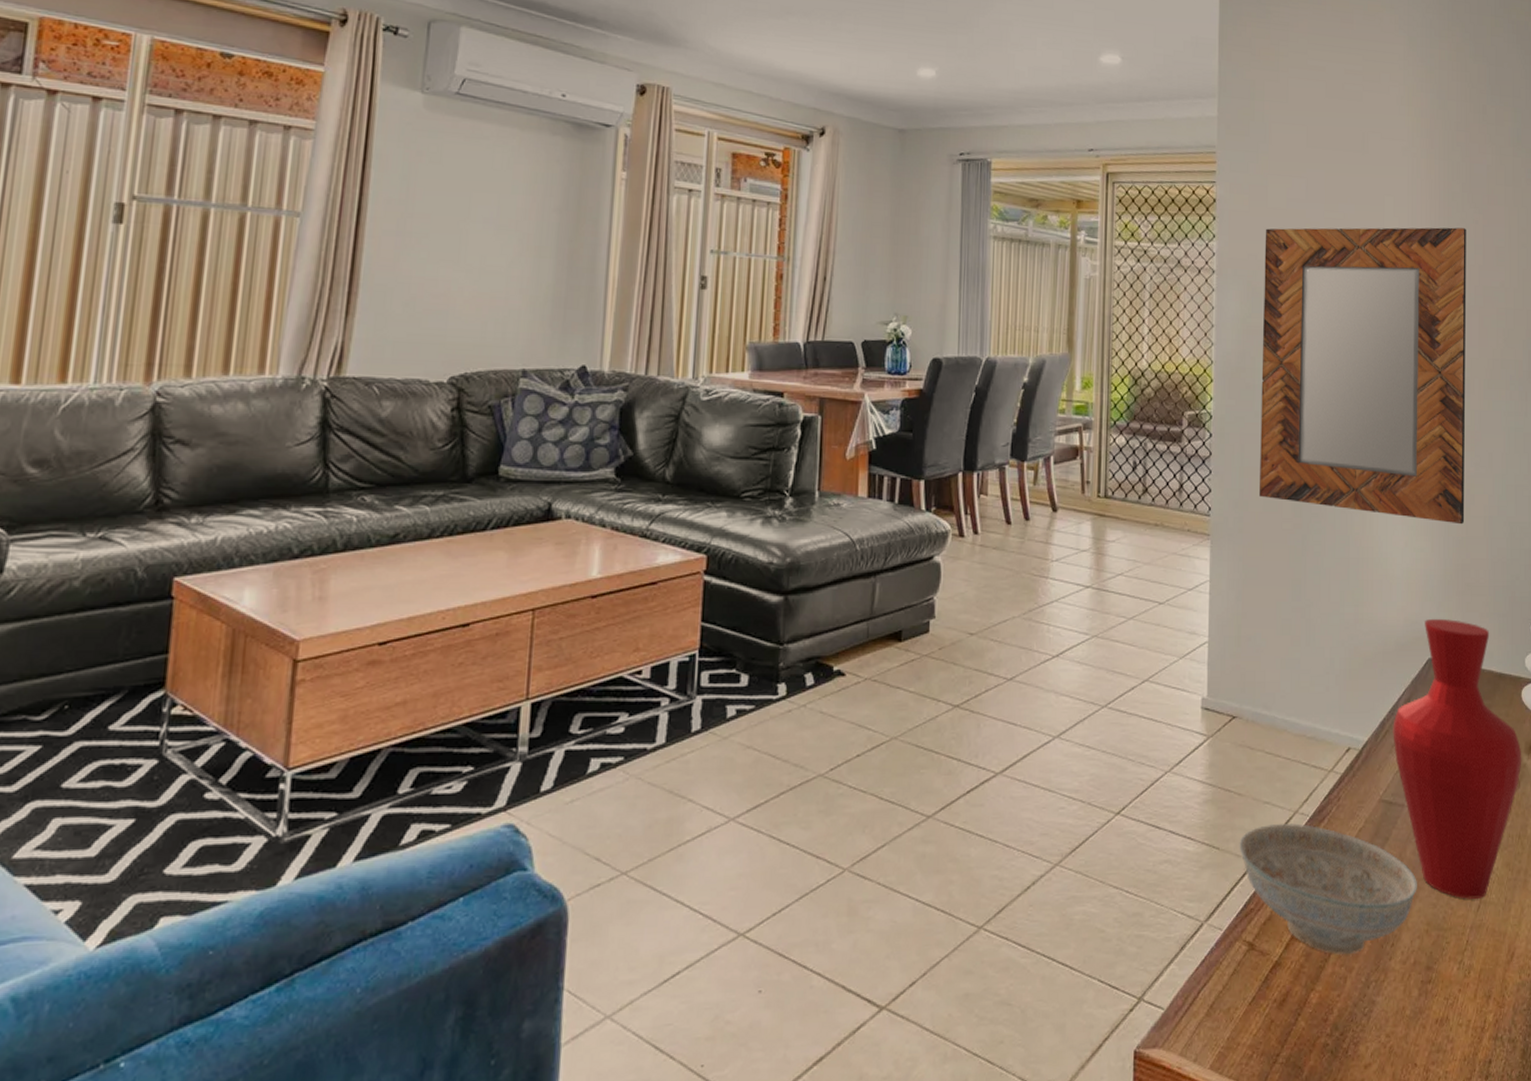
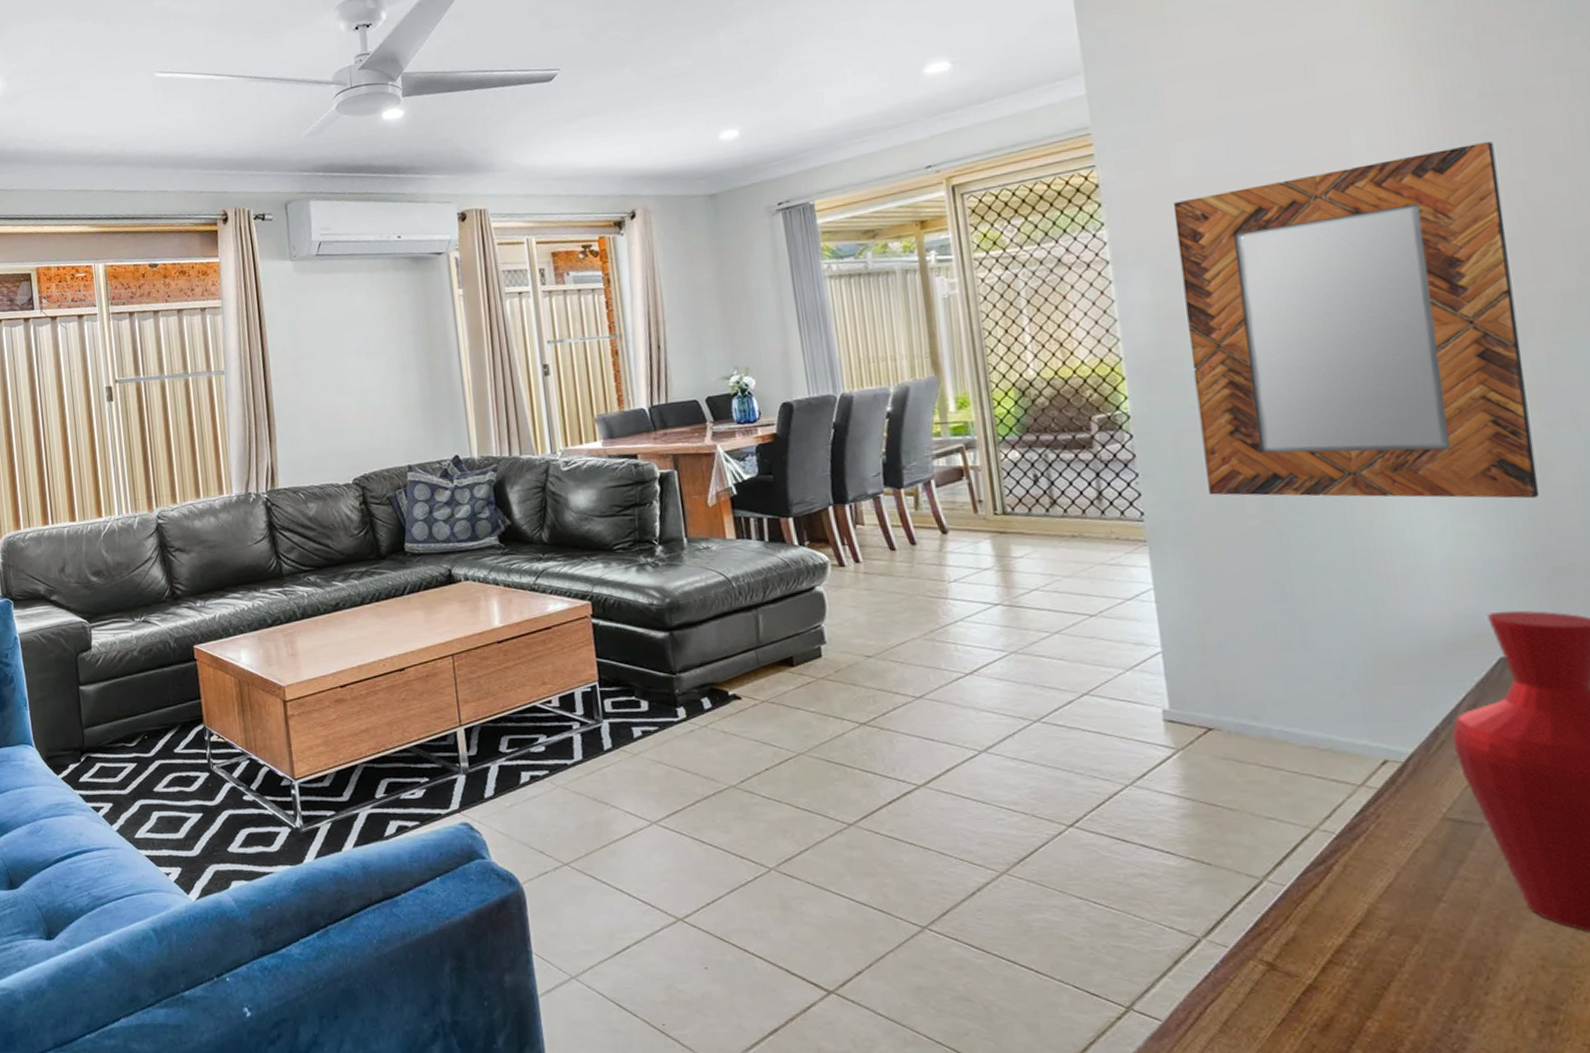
decorative bowl: present [1239,823,1417,955] -> none [1237,841,1519,984]

